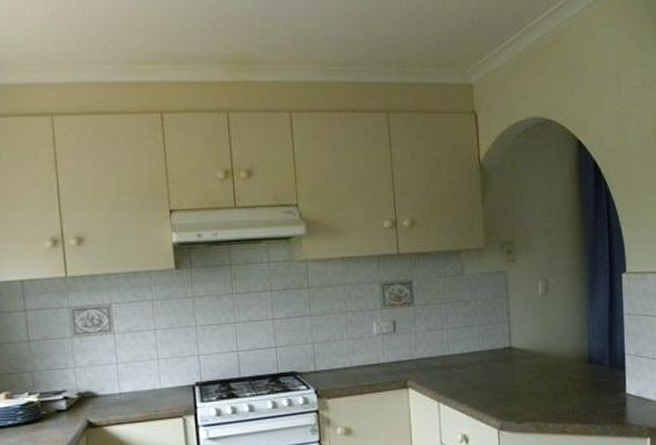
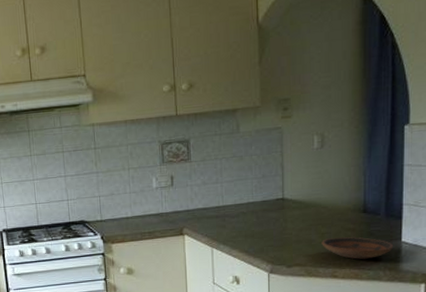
bowl: none [550,389,619,413] -> present [322,237,394,259]

